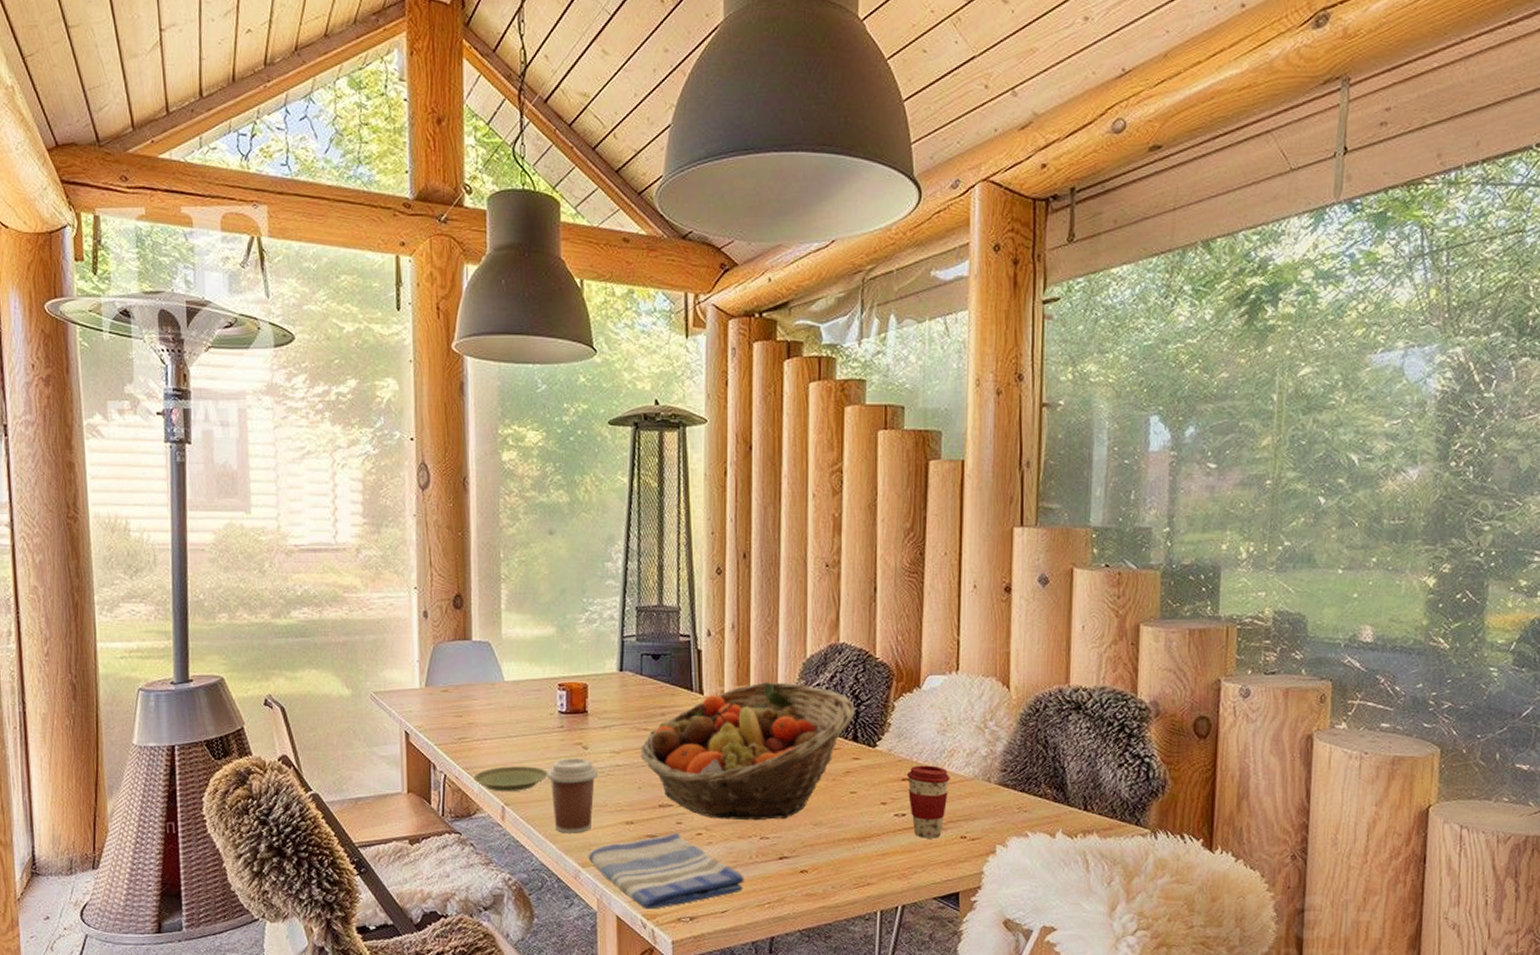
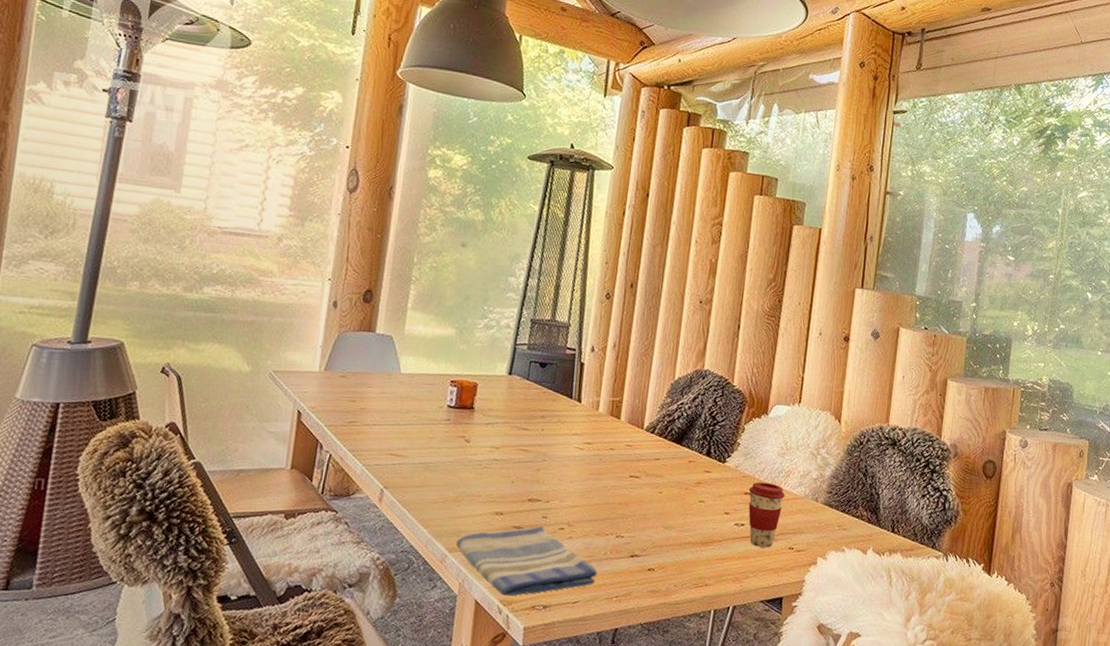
plate: present [473,766,548,792] -> none [357,451,430,476]
coffee cup: present [547,757,597,834] -> none [427,449,476,520]
fruit basket: present [640,682,855,821] -> none [517,396,711,520]

